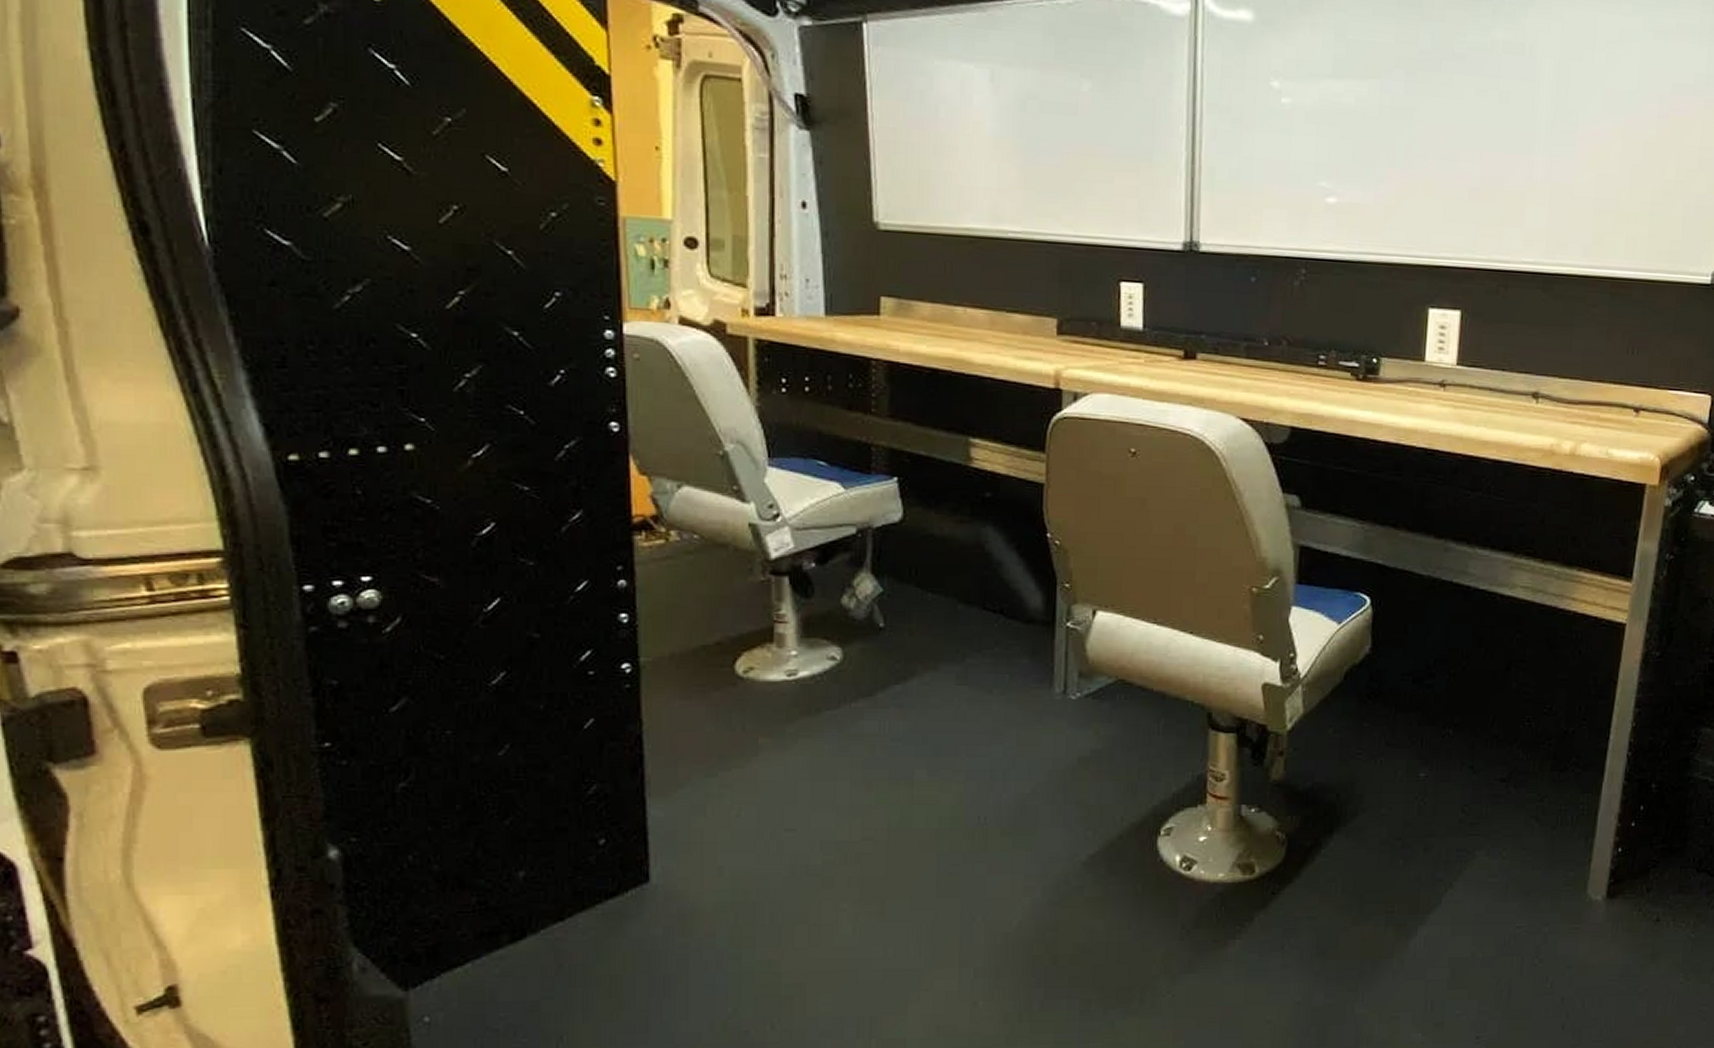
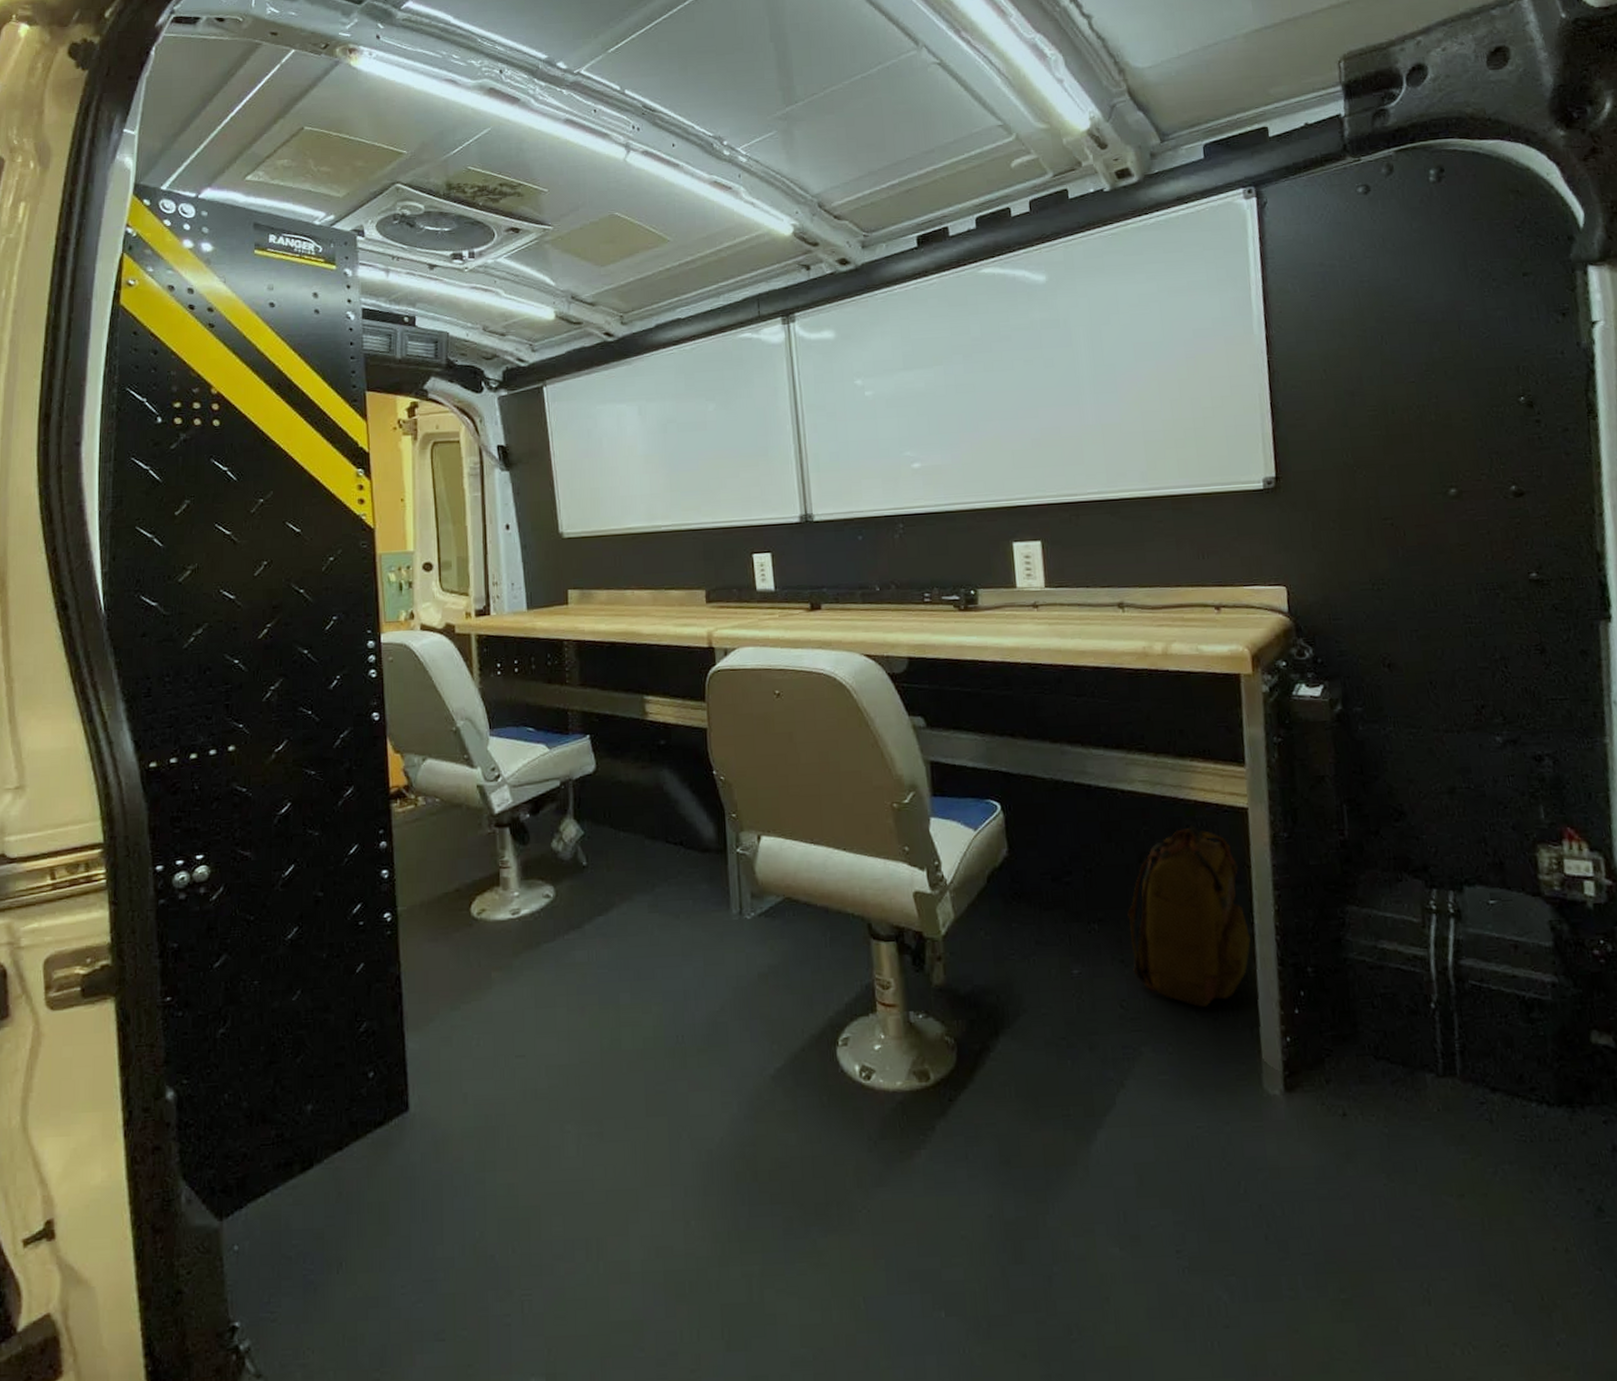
backpack: none [1481,637,1605,815] -> present [1127,825,1251,1007]

